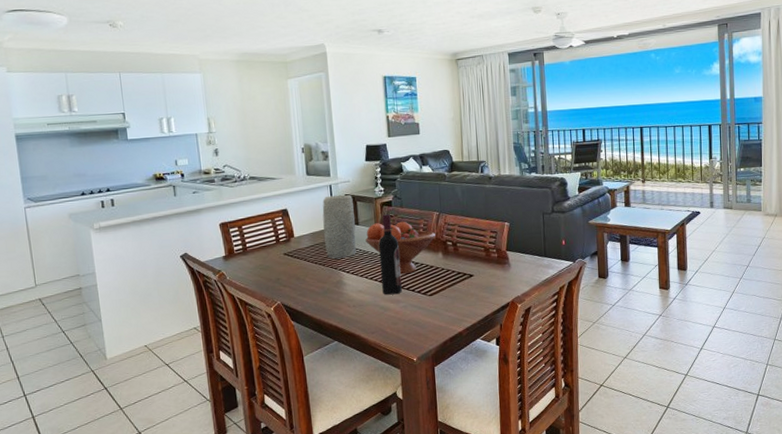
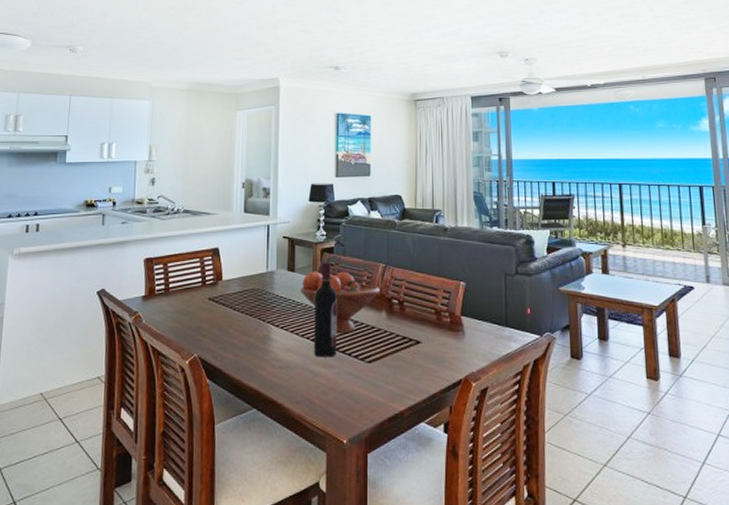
vase: present [322,194,356,259] -> none [255,236,292,309]

